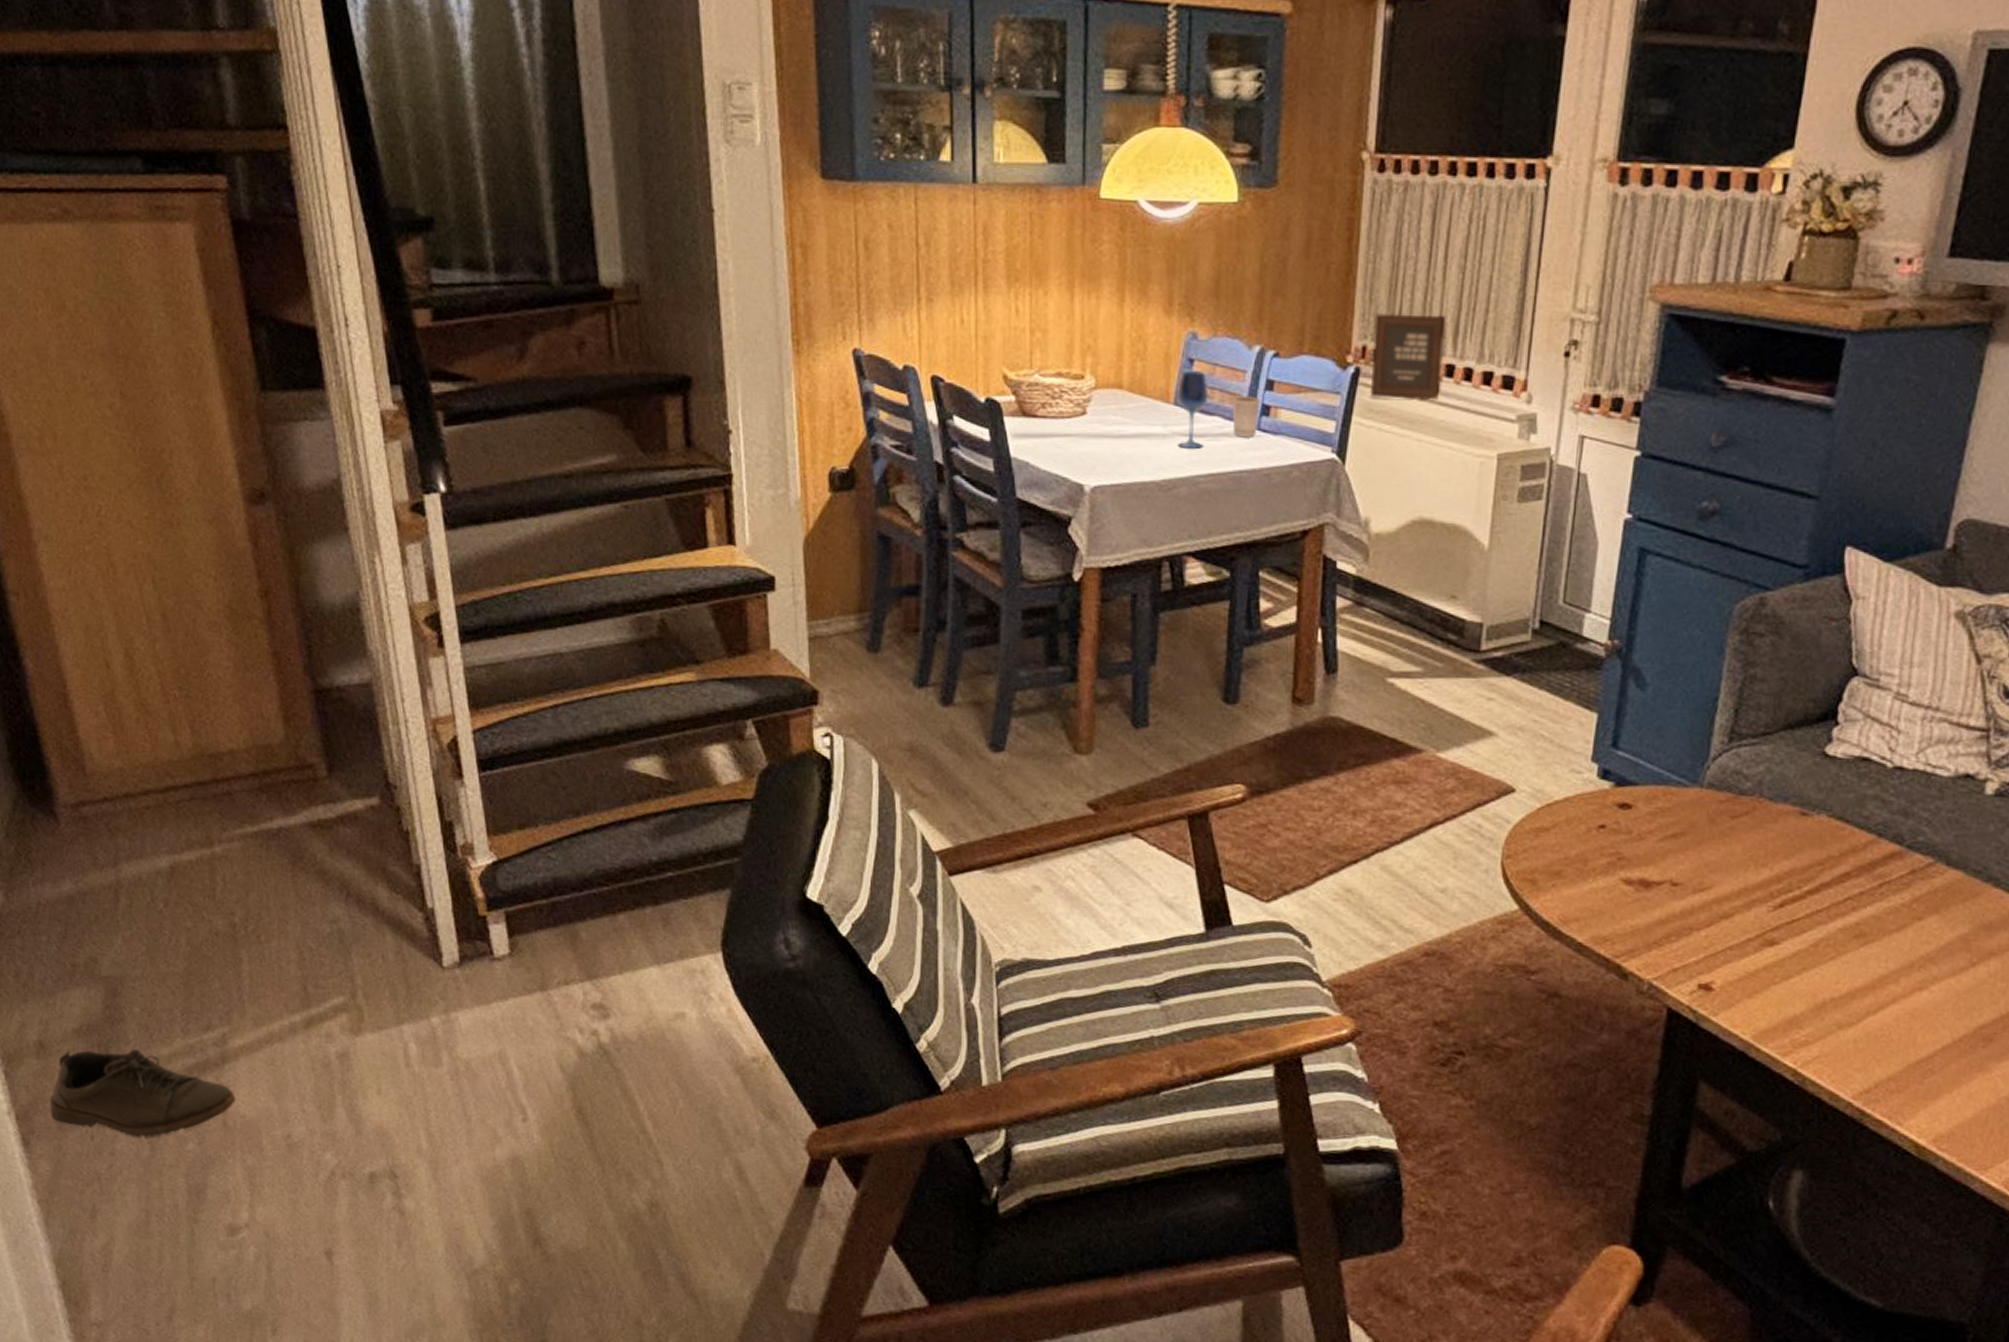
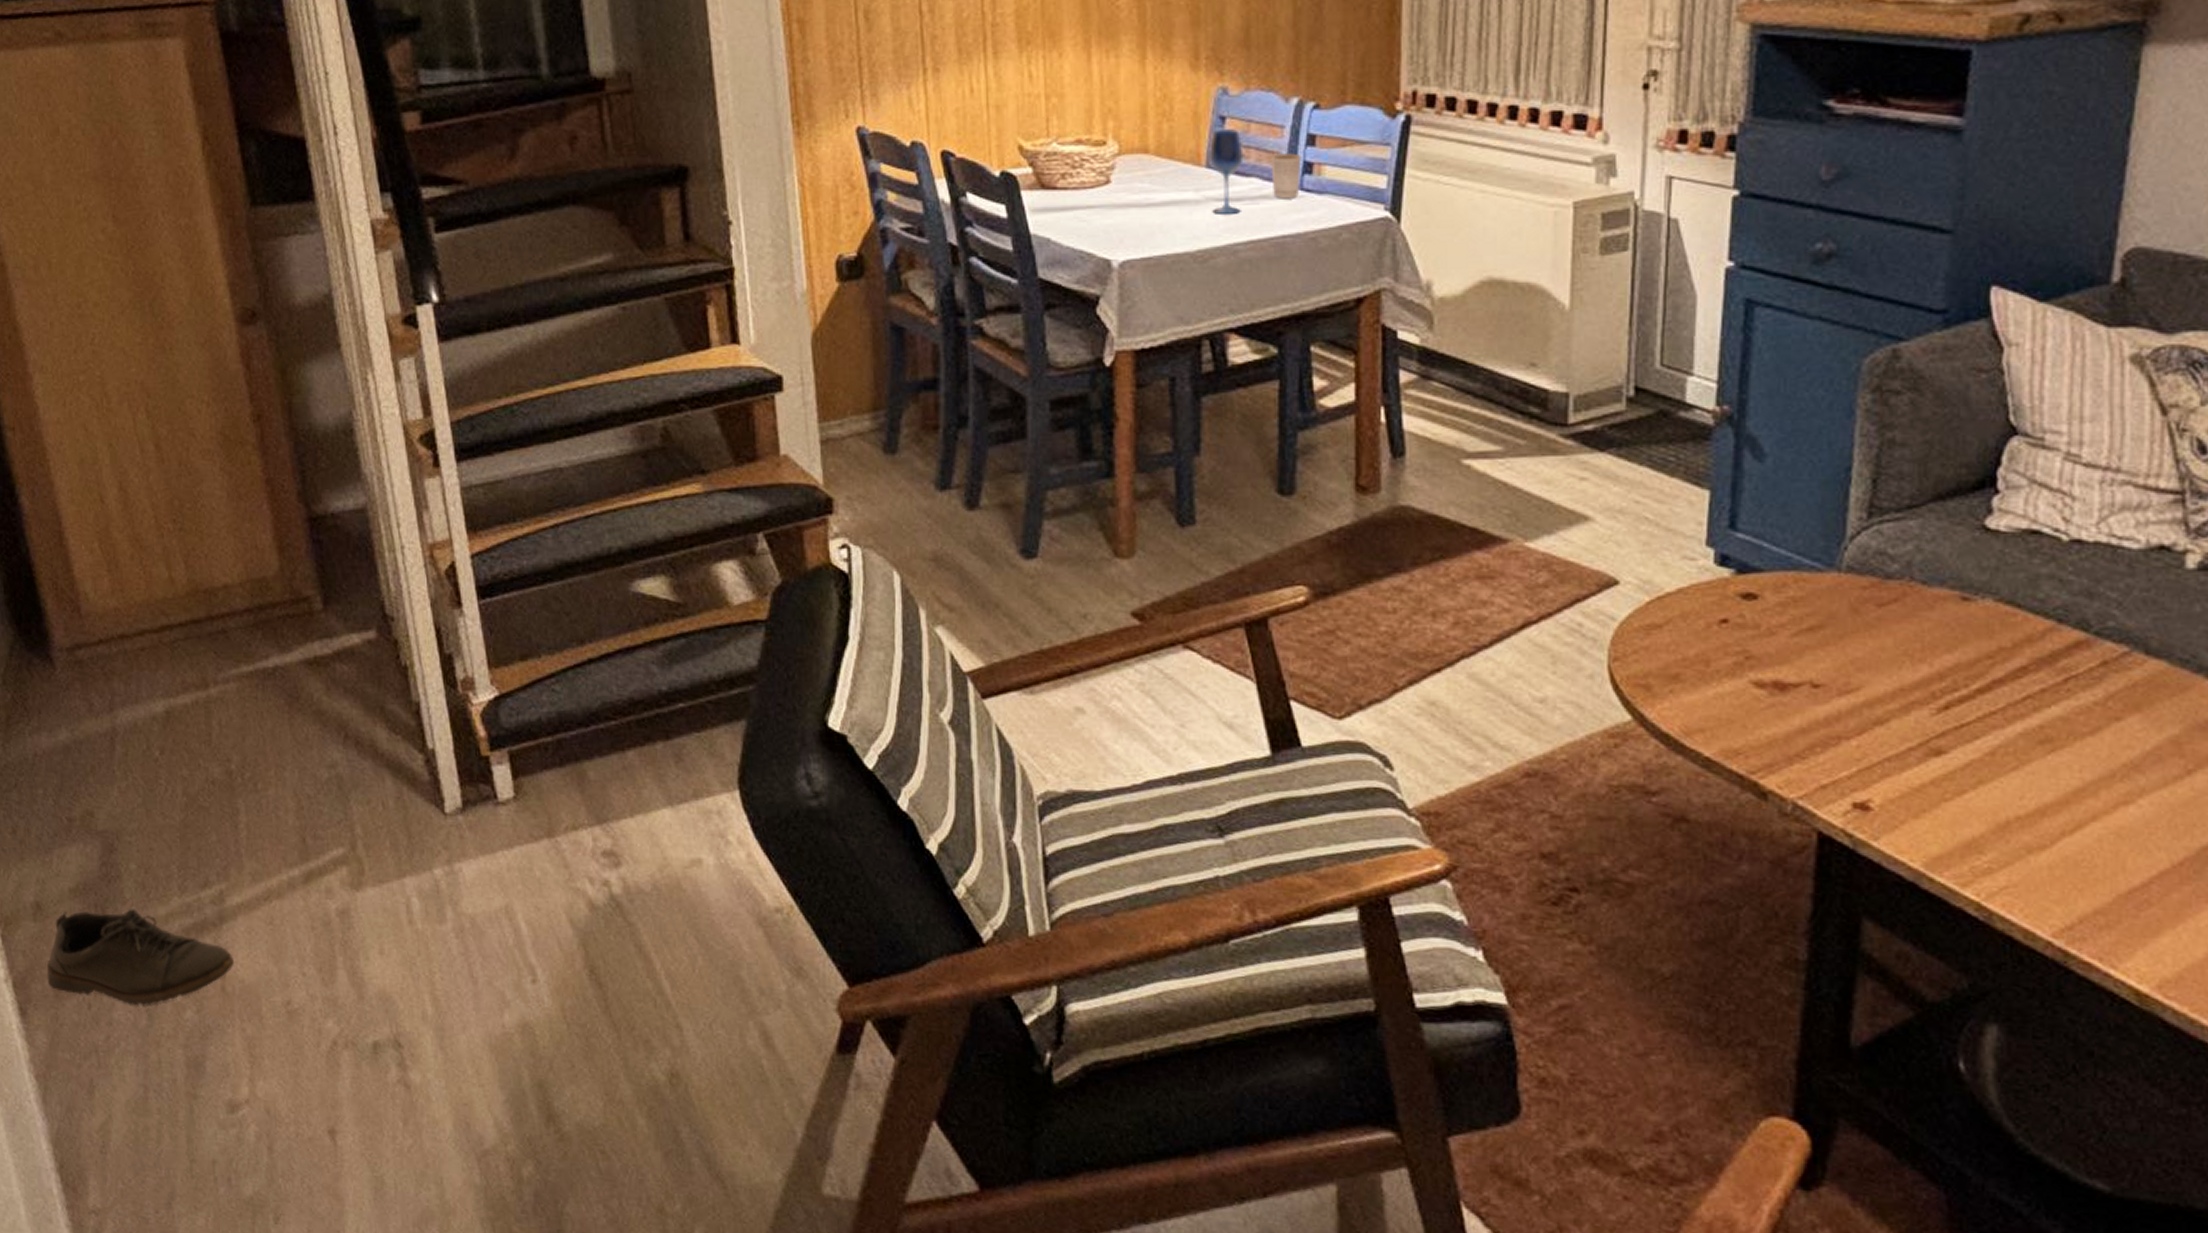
picture frame: present [1371,313,1444,402] -> none [1423,53,1503,148]

